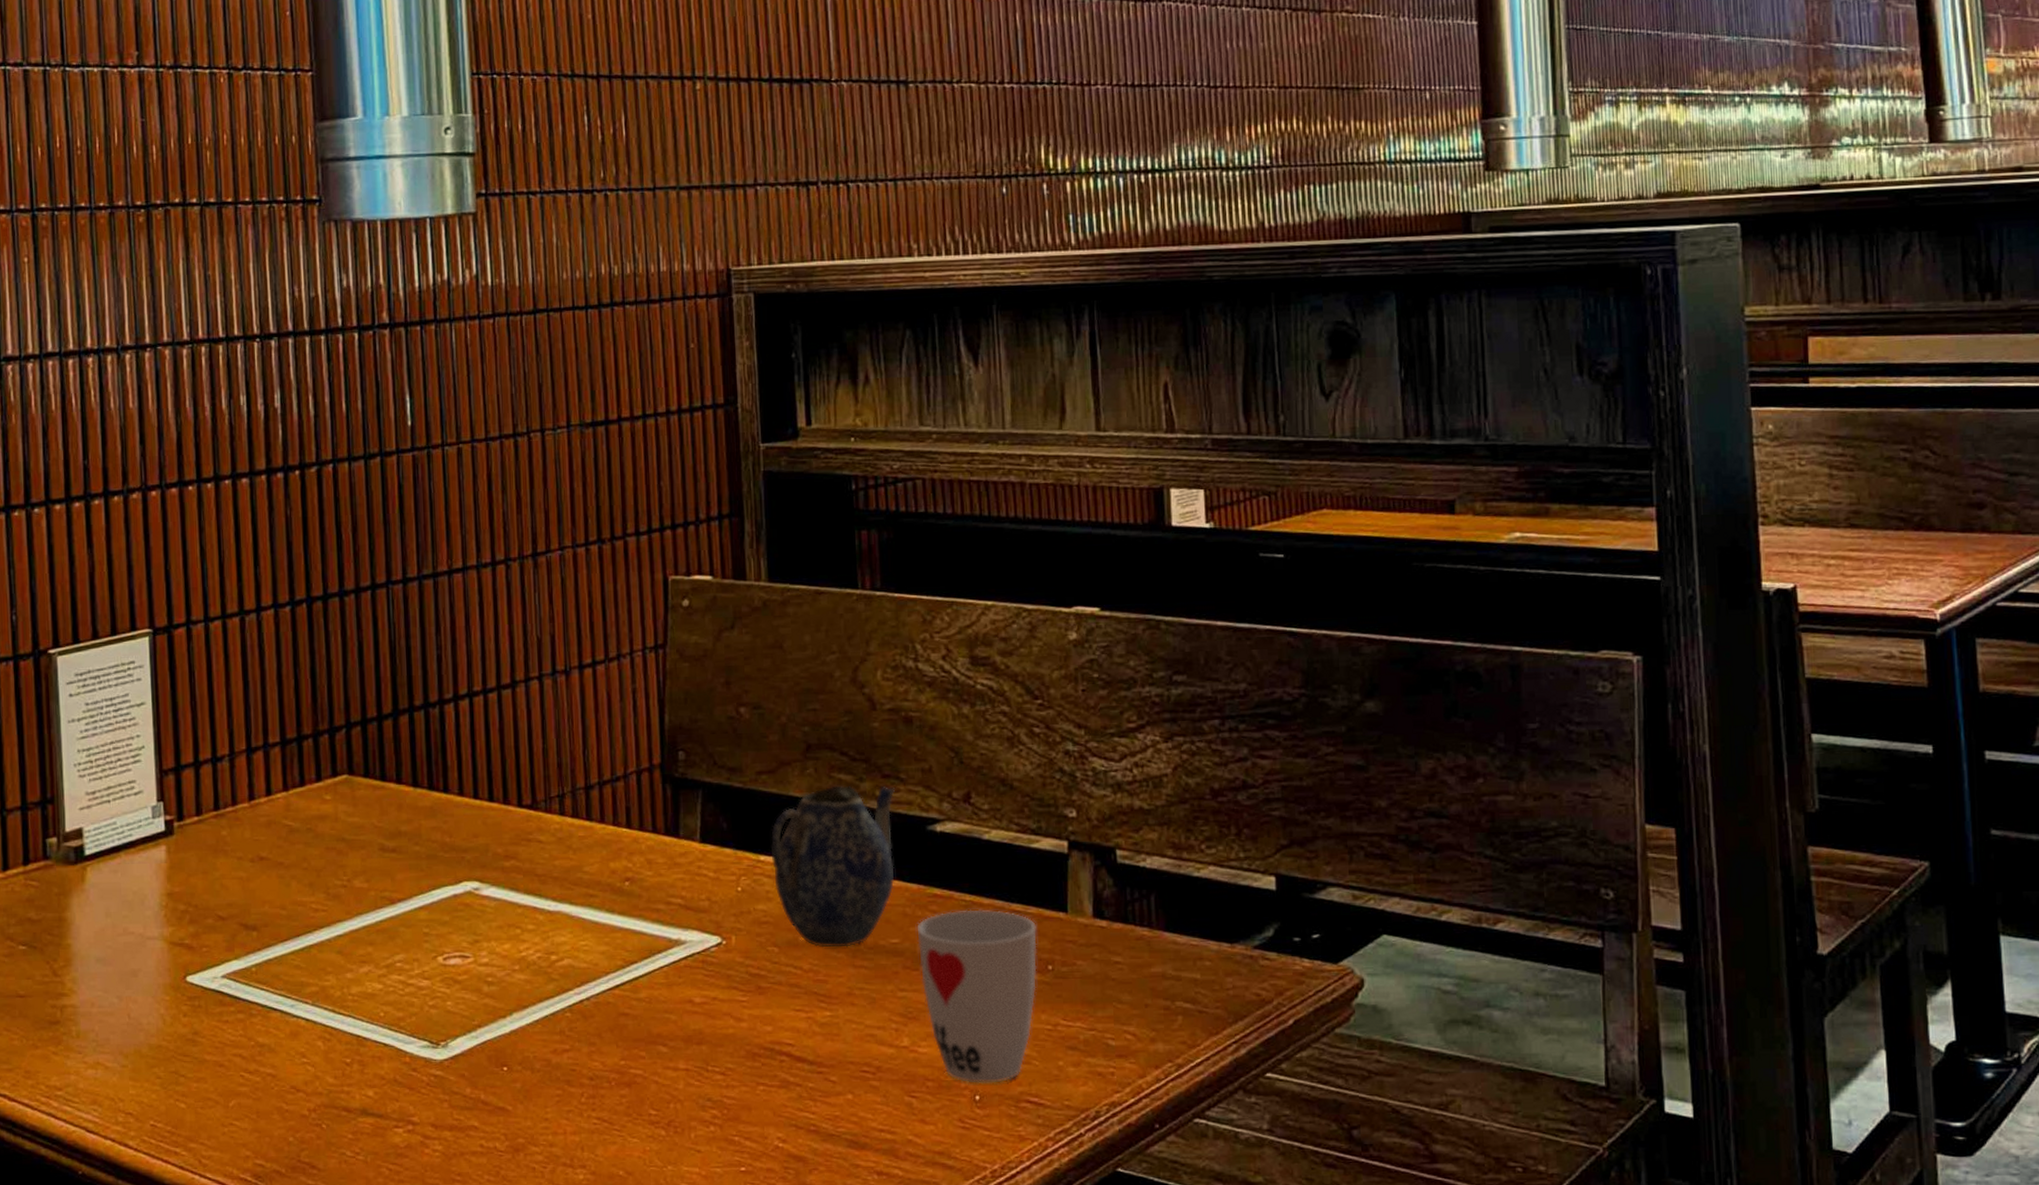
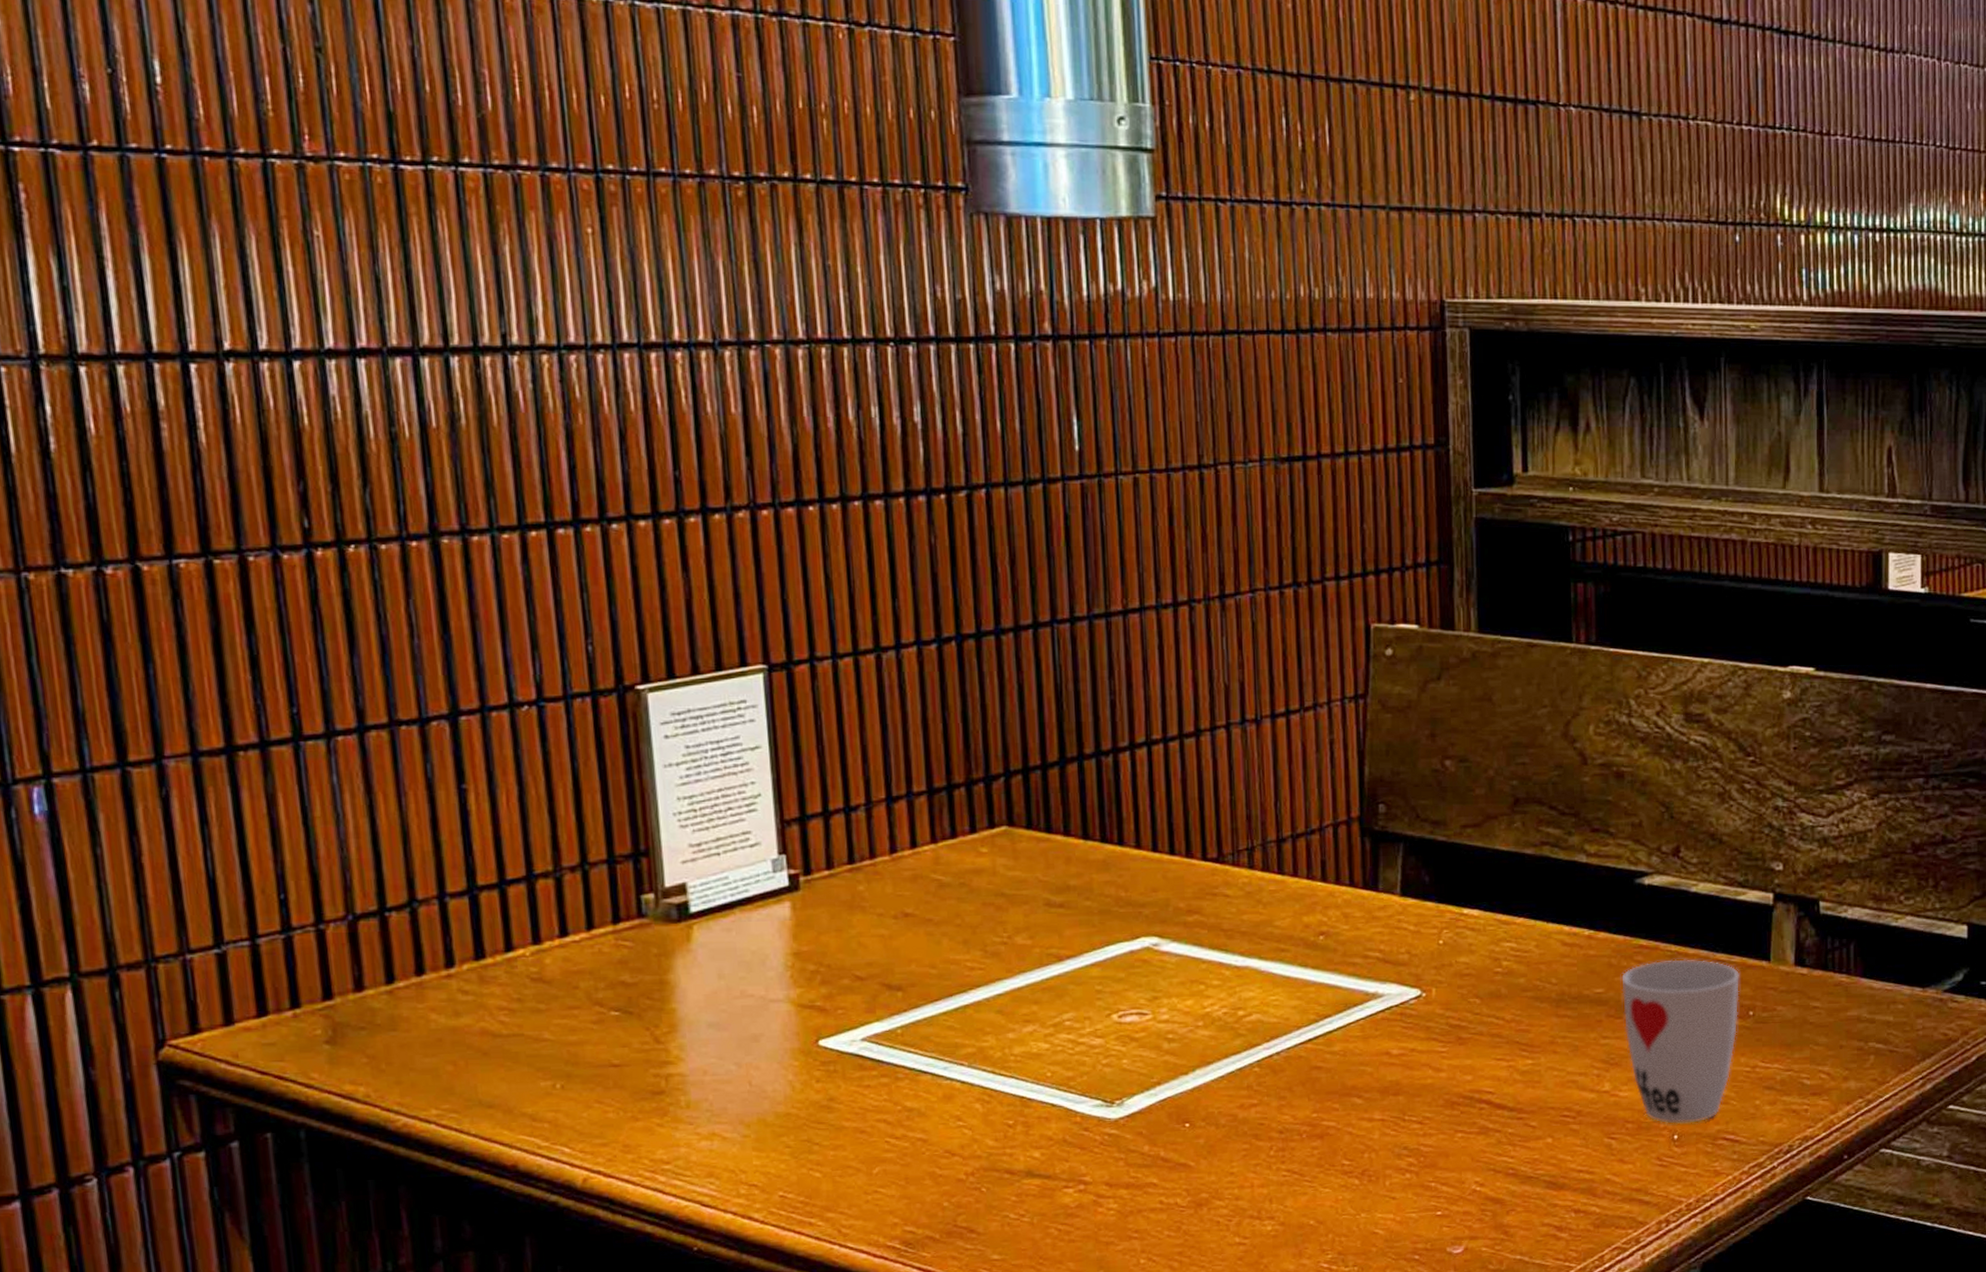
teapot: present [770,785,896,948] -> none [1474,839,1605,998]

